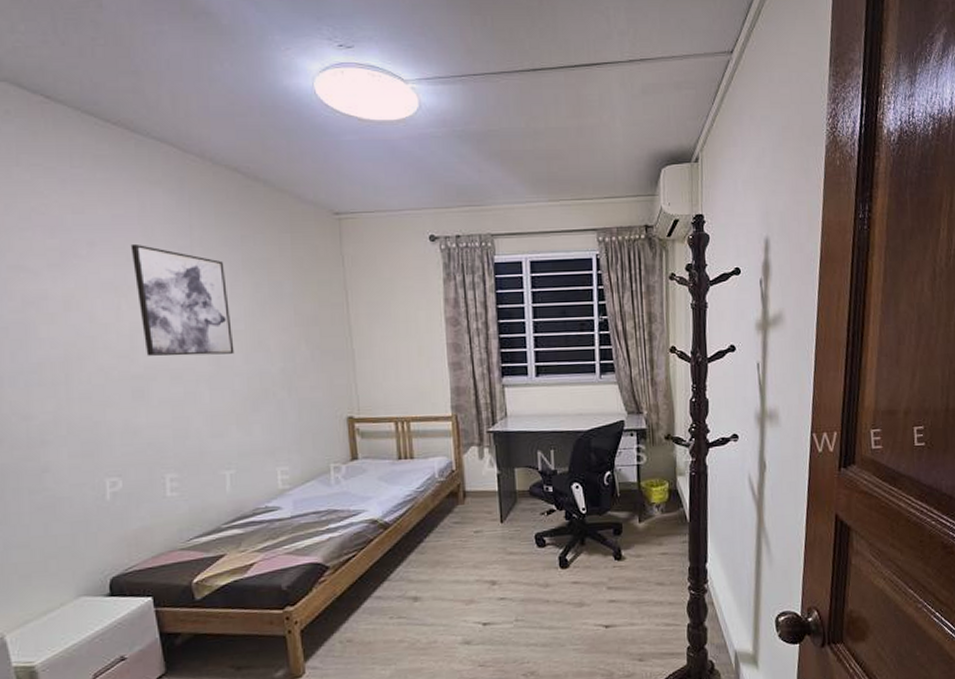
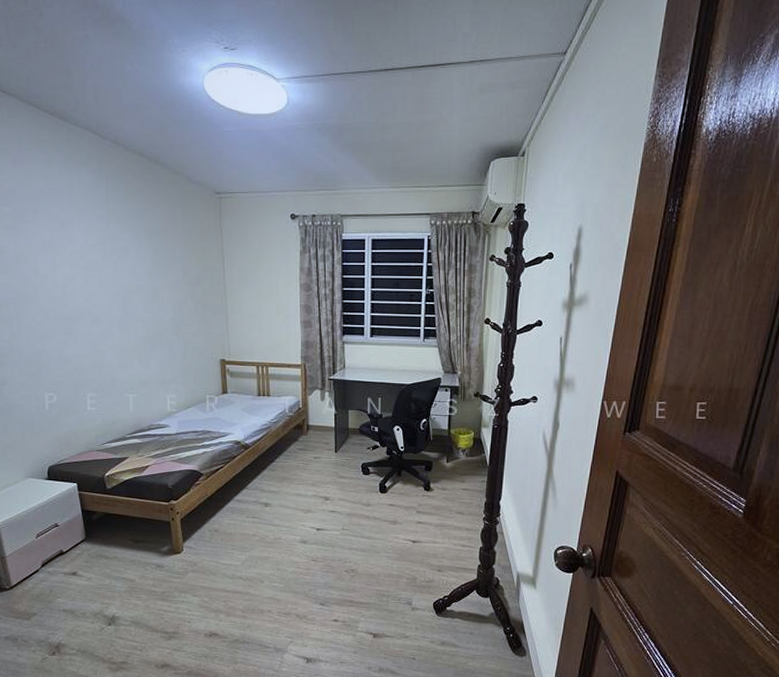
wall art: present [130,243,235,356] -> none [63,212,138,304]

